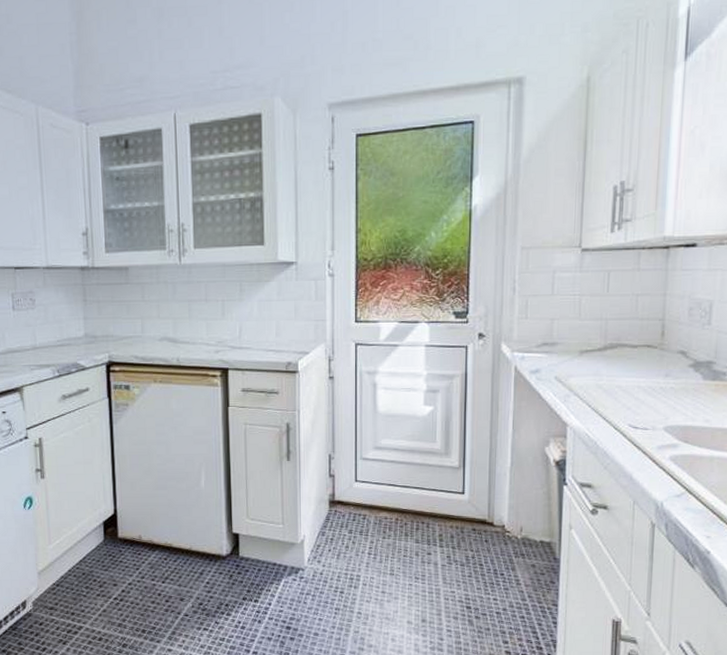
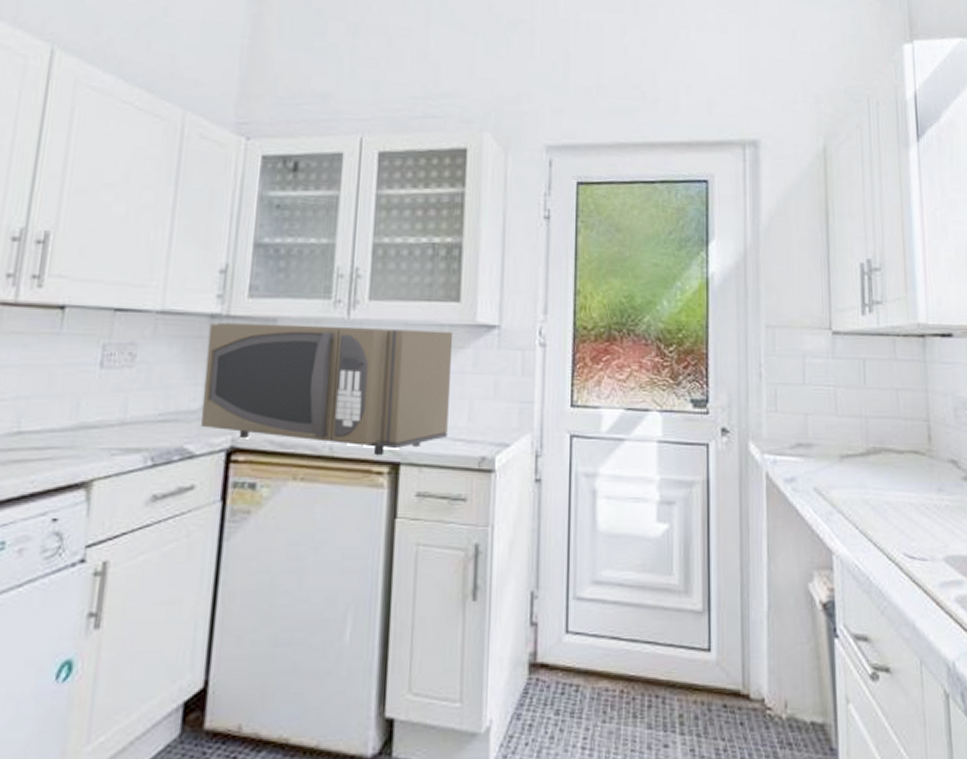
microwave: none [81,269,261,364] -> present [201,322,453,456]

